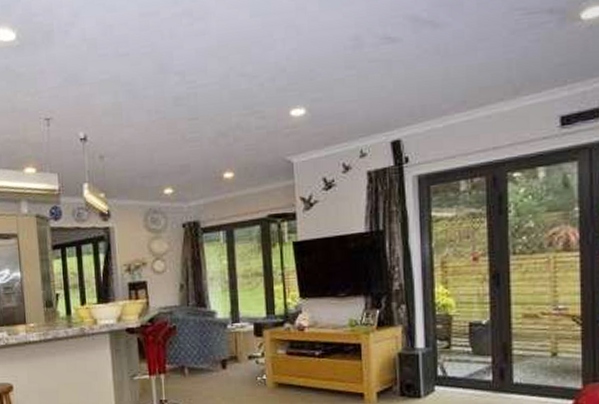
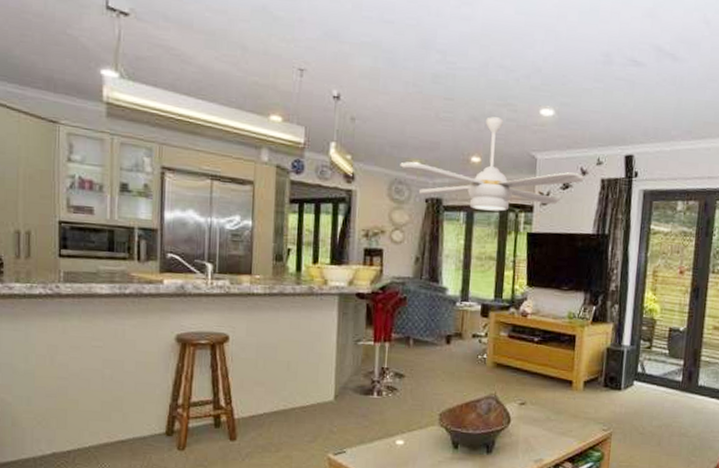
ceiling fan: none [153,127,347,227] -> present [400,117,584,212]

